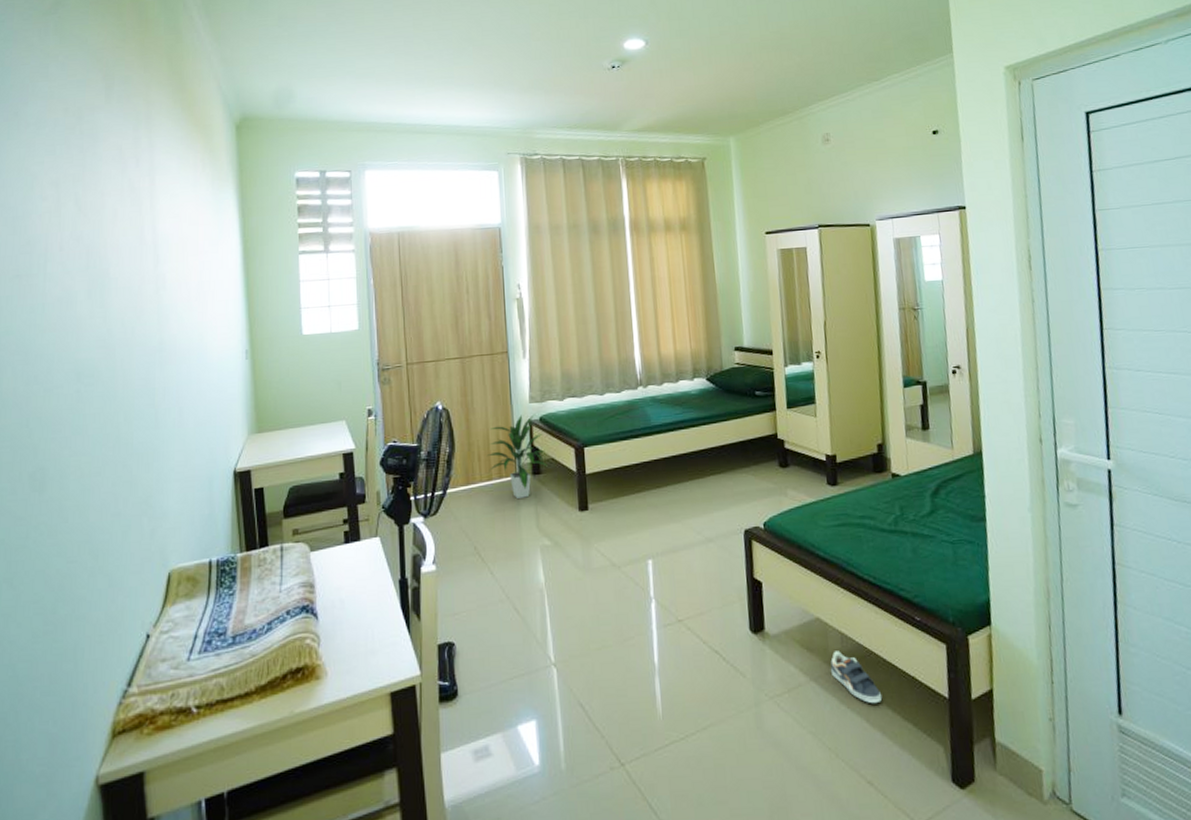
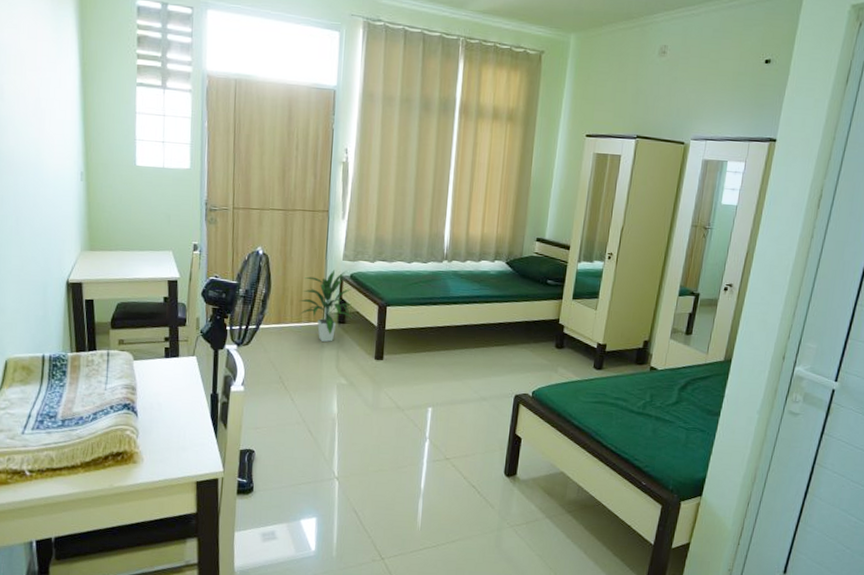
sneaker: present [830,651,882,704] -> none [564,498,601,541]

